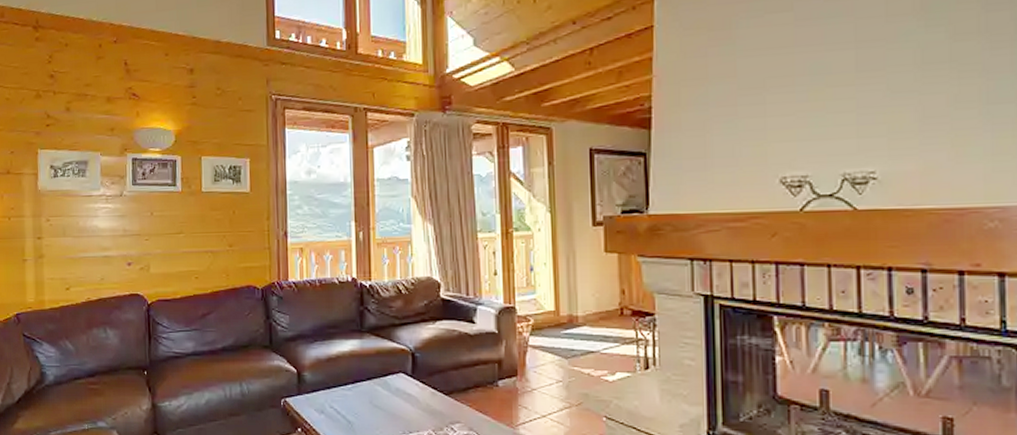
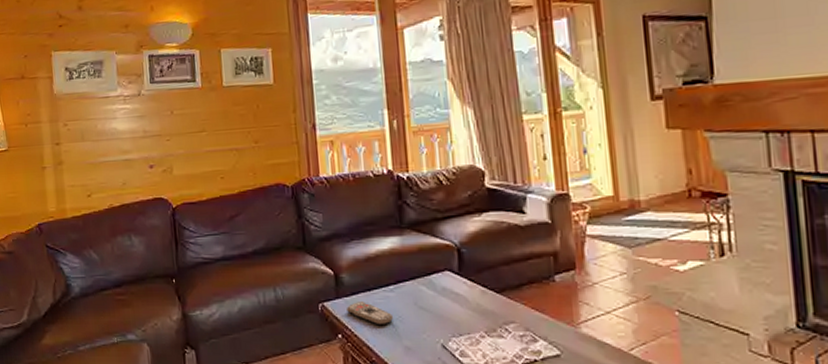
remote control: none [307,398,349,421] -> present [347,302,393,325]

